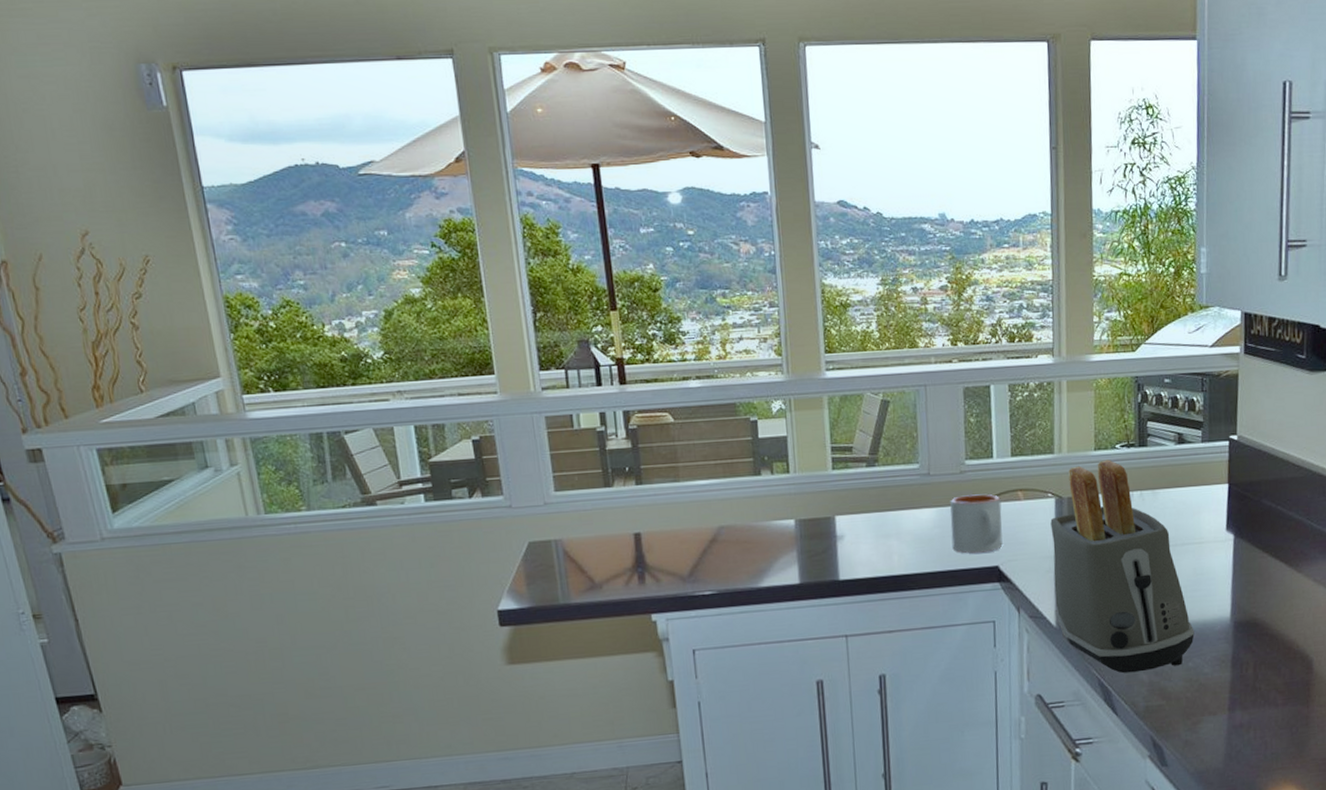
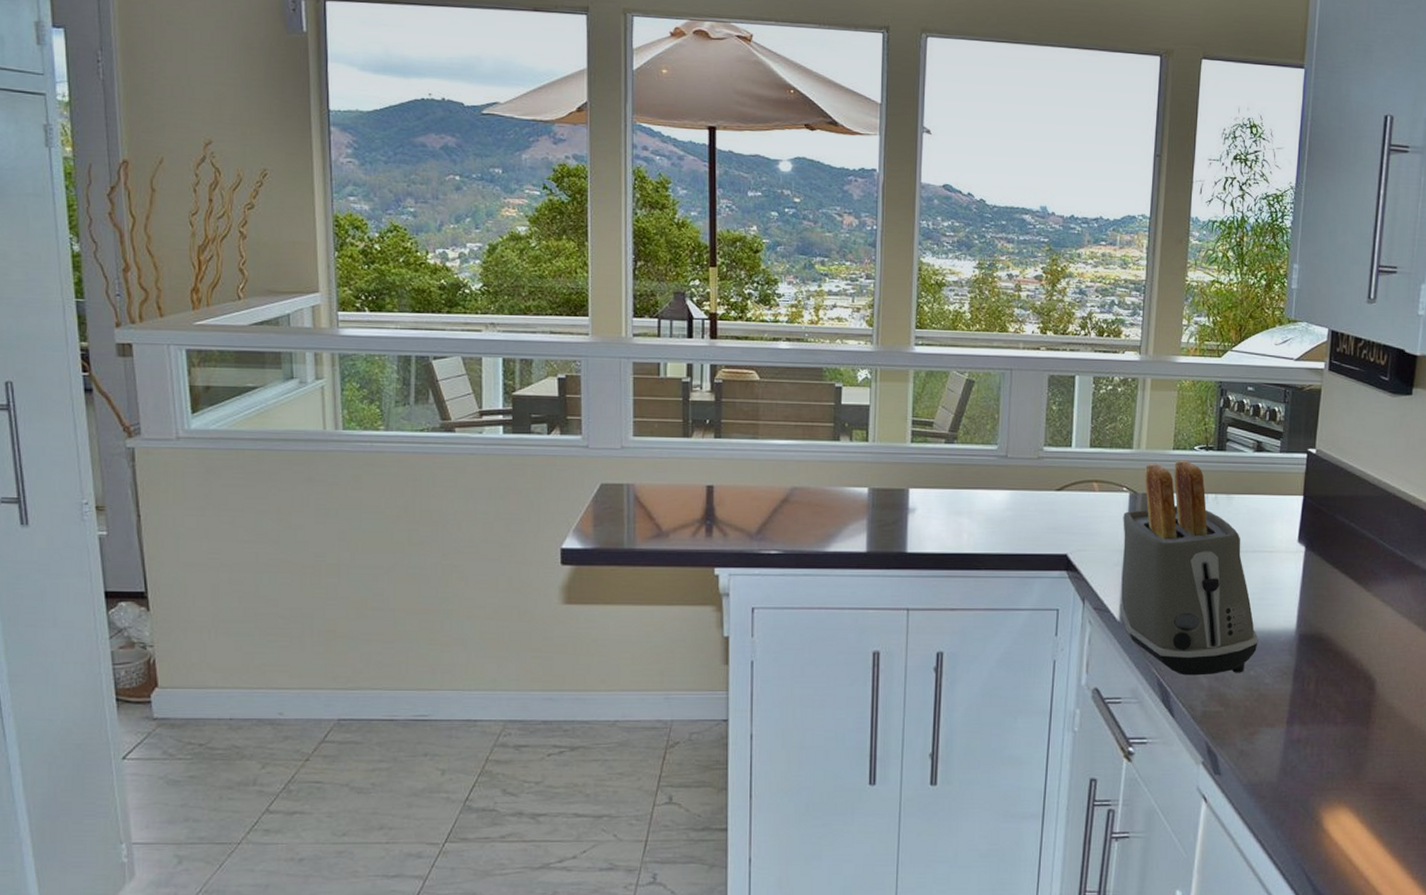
mug: present [950,494,1003,553] -> none [1023,481,1076,540]

